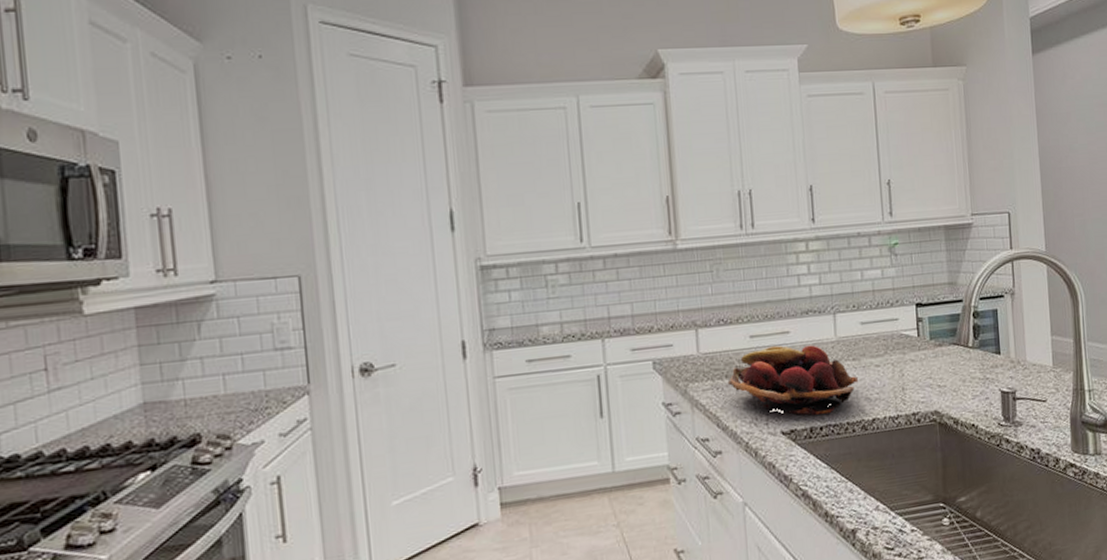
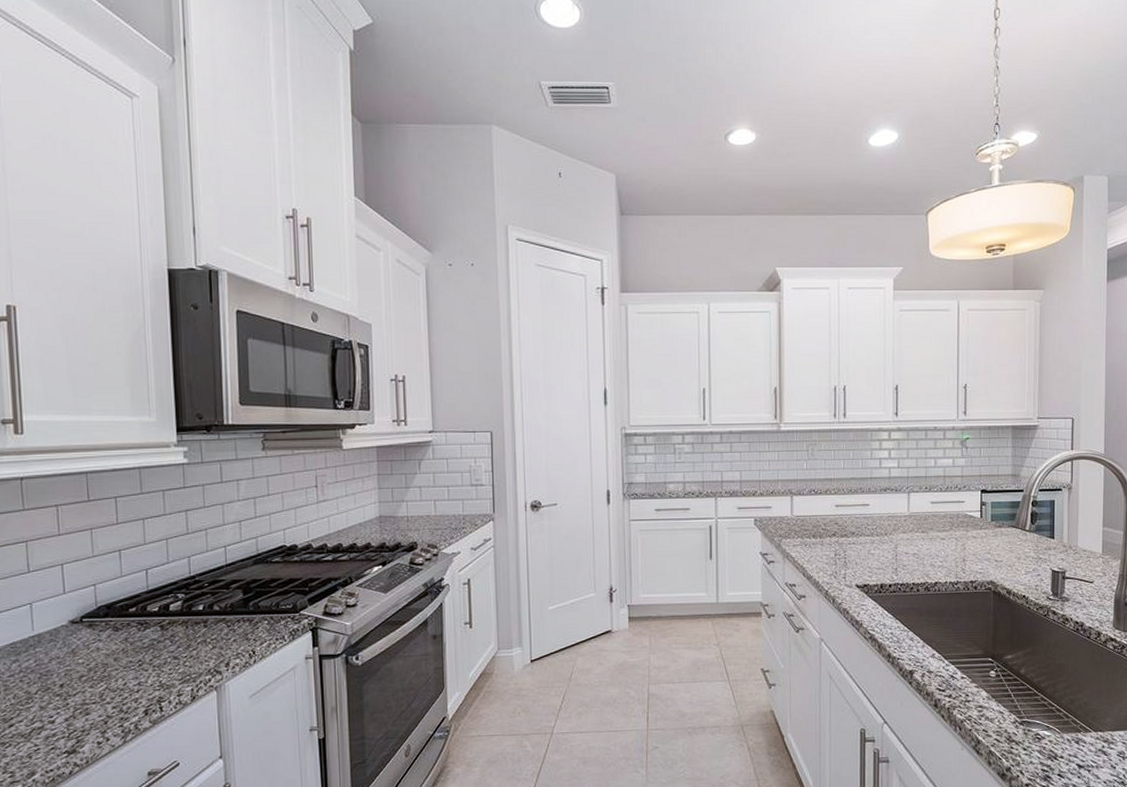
fruit basket: present [727,345,858,416] -> none [814,515,925,574]

